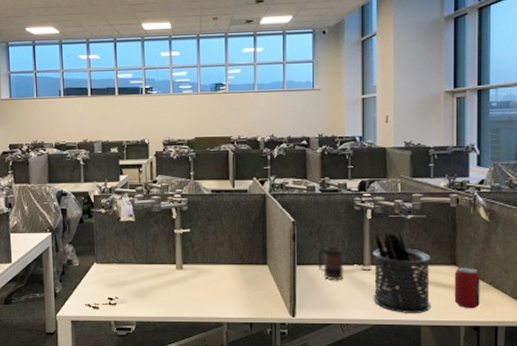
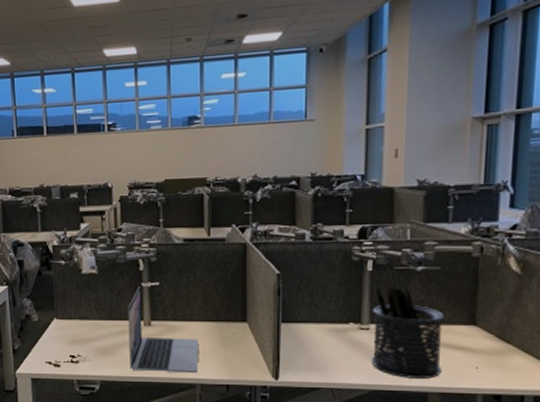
laptop: none [162,233,226,313] -> present [128,287,199,374]
mug: present [317,246,344,281] -> none [306,302,337,341]
beverage can: present [454,267,480,309] -> none [471,327,505,375]

